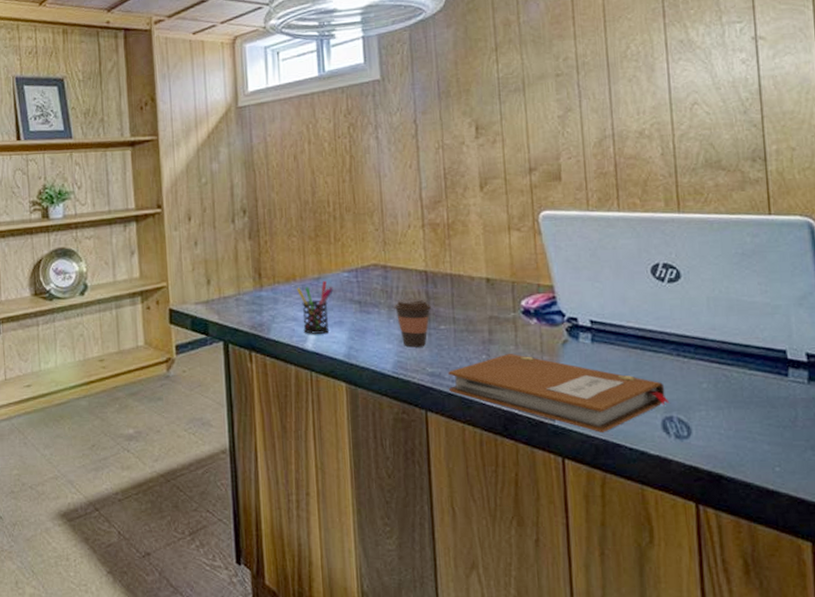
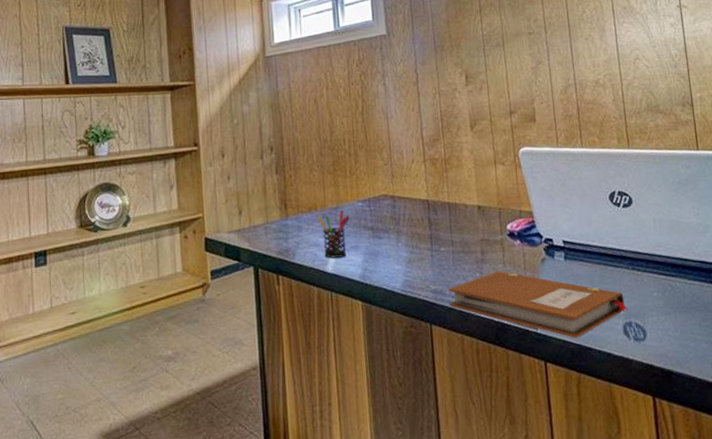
coffee cup: present [393,298,432,348] -> none [401,224,434,268]

